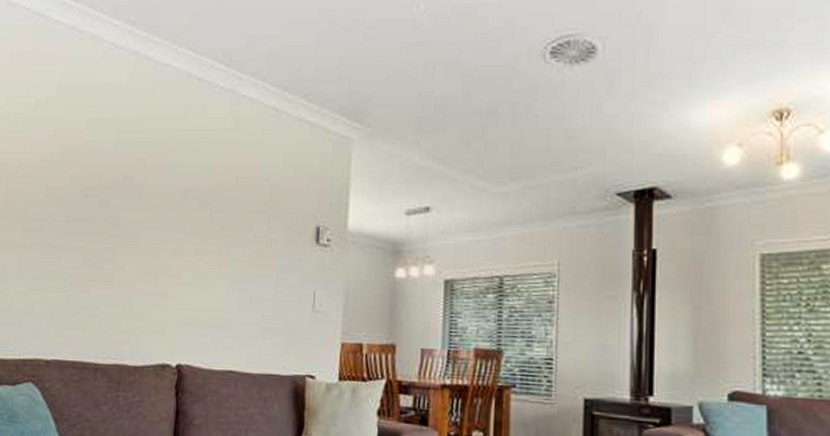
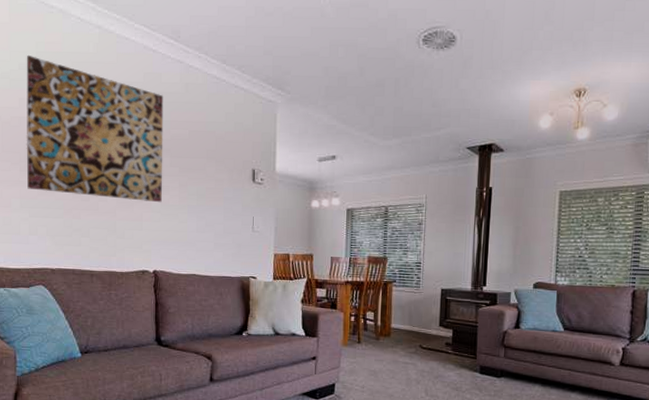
wall art: none [28,88,207,272] -> present [26,54,164,203]

